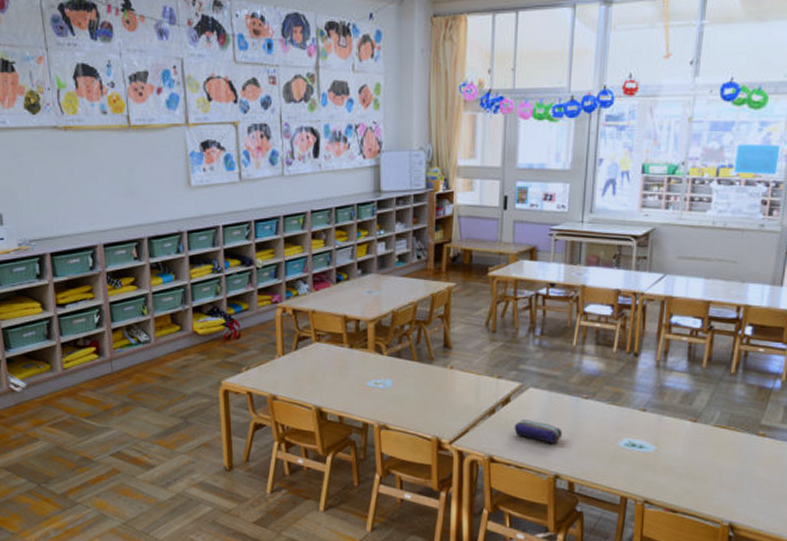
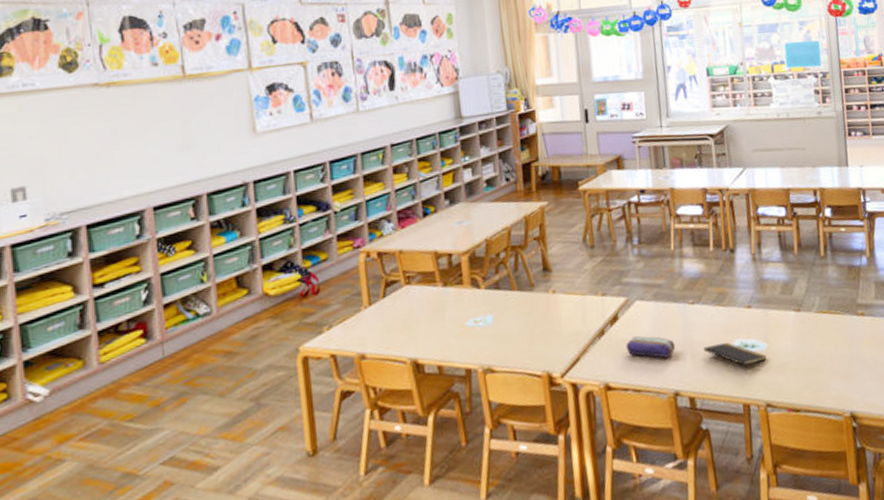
notepad: none [589,438,653,468] -> present [703,342,767,372]

